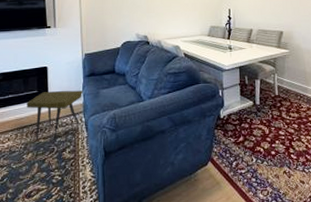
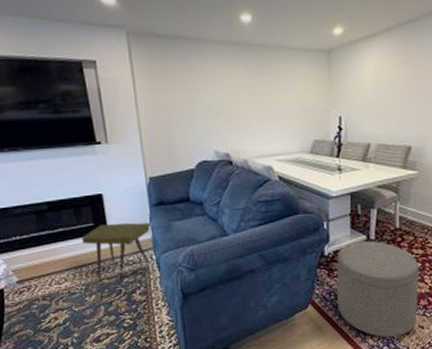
ottoman: none [230,106,298,192] -> present [337,241,420,337]

